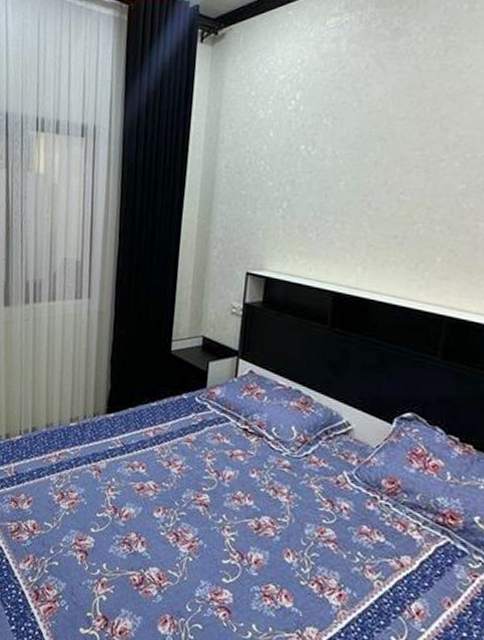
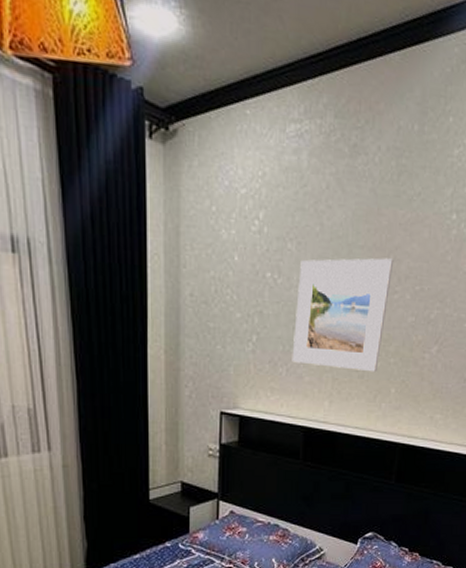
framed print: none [323,128,440,240] -> present [292,258,394,373]

